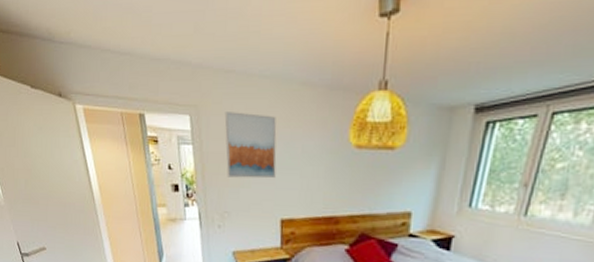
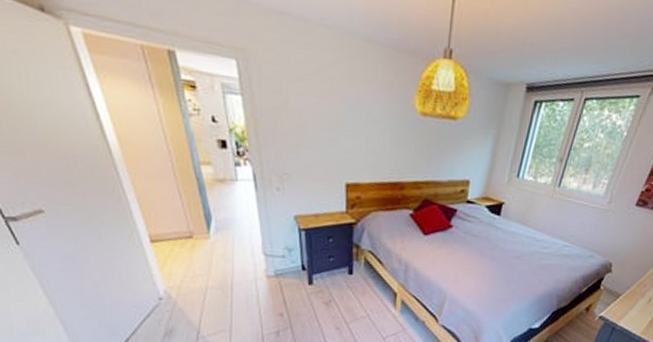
wall art: present [224,112,277,179] -> none [280,61,341,141]

